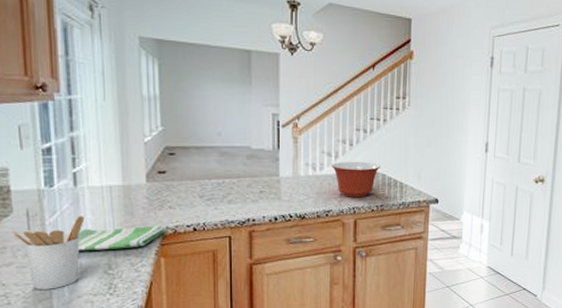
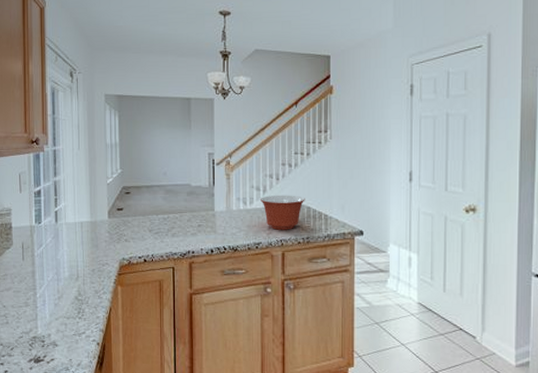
utensil holder: present [12,216,85,289] -> none [12,248,62,312]
dish towel: present [78,225,165,251] -> none [57,257,122,279]

